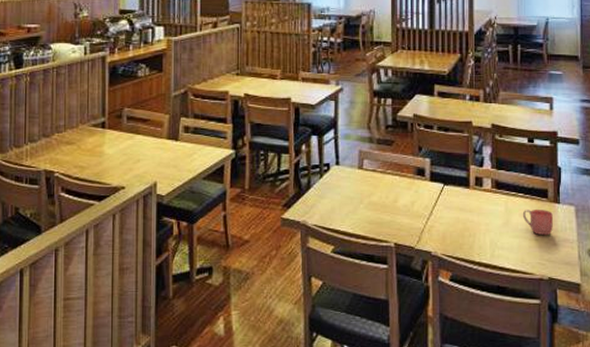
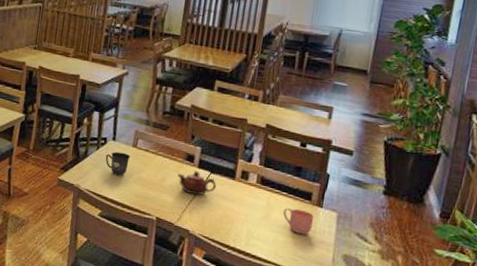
mug: none [331,177,358,203] -> present [105,151,131,176]
teapot: none [410,184,452,212] -> present [177,170,217,196]

